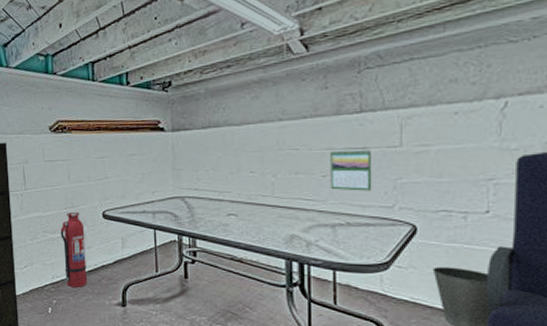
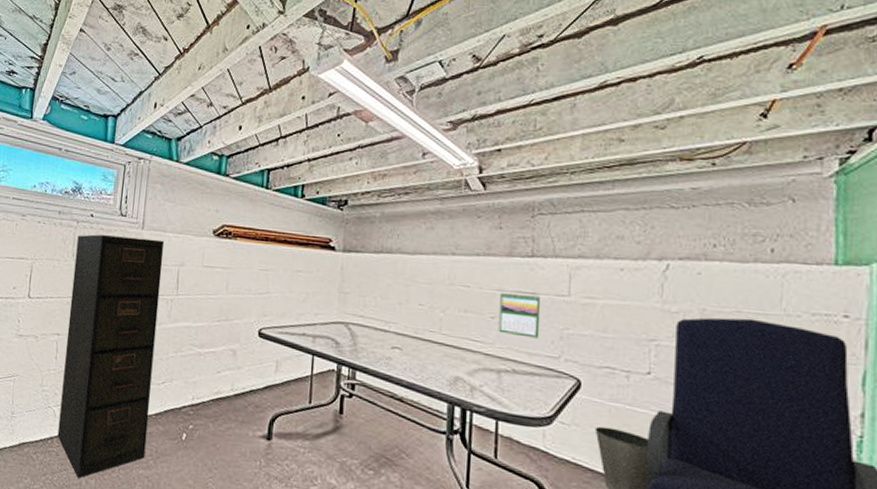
fire extinguisher: present [60,211,87,287] -> none [207,325,237,413]

